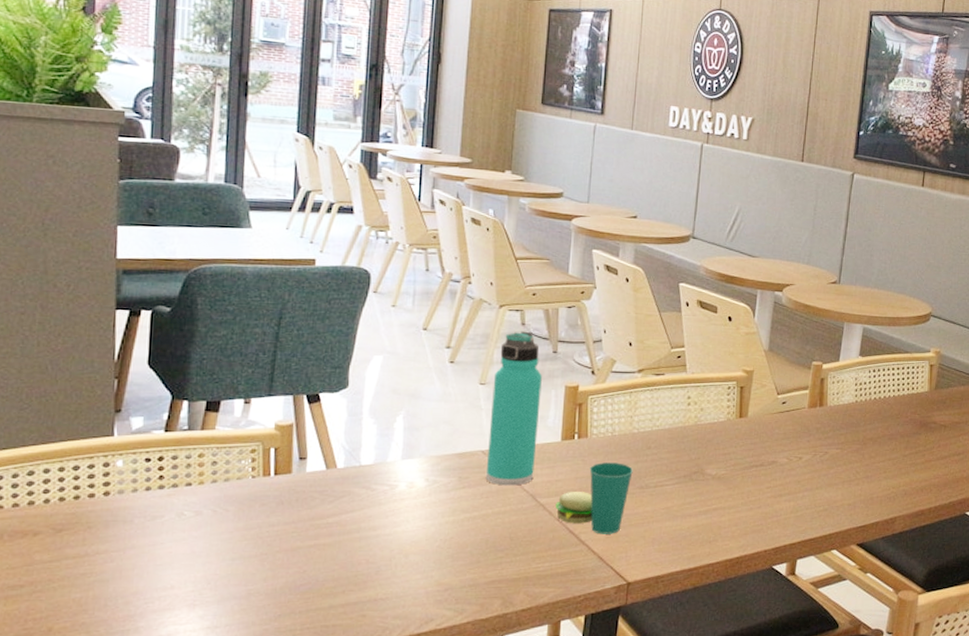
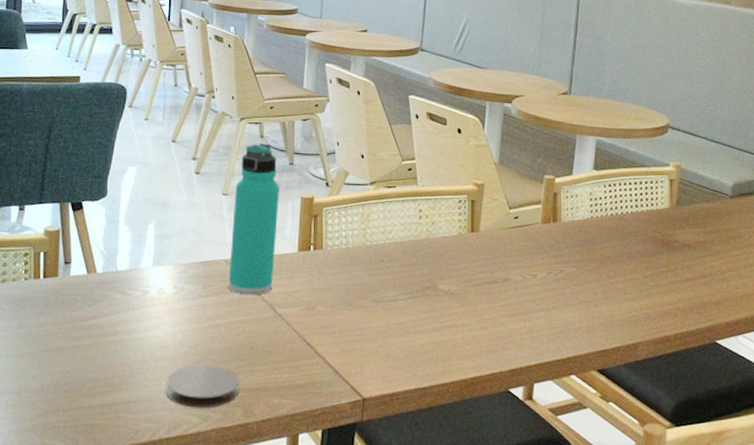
coaster: none [416,557,497,602] -> present [165,364,239,408]
cup: present [555,463,633,534] -> none [293,275,367,348]

